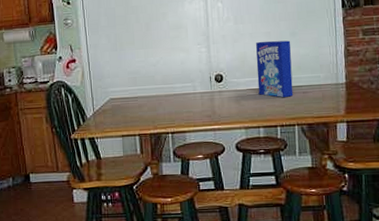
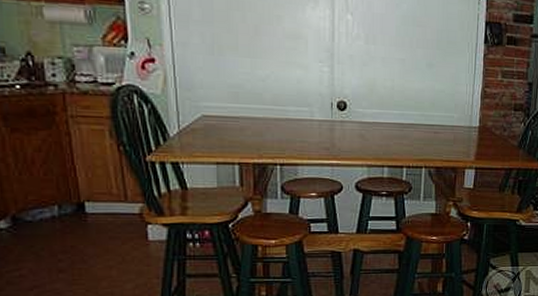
cereal box: present [256,40,294,97] -> none [386,68,427,136]

